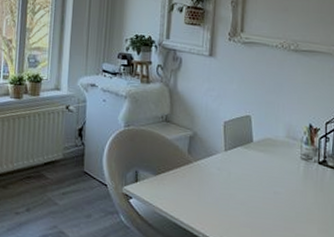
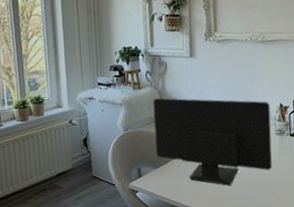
computer monitor: none [158,95,297,210] -> present [153,98,272,186]

